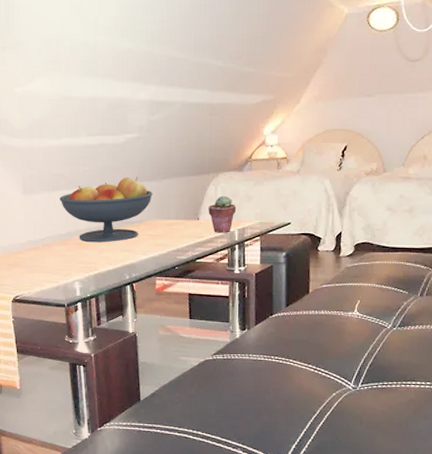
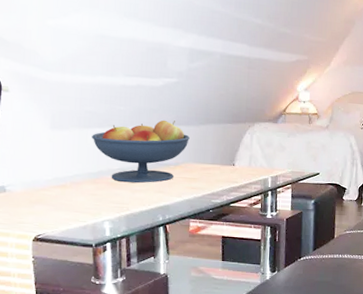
potted succulent: present [208,195,237,233] -> none [243,144,271,180]

